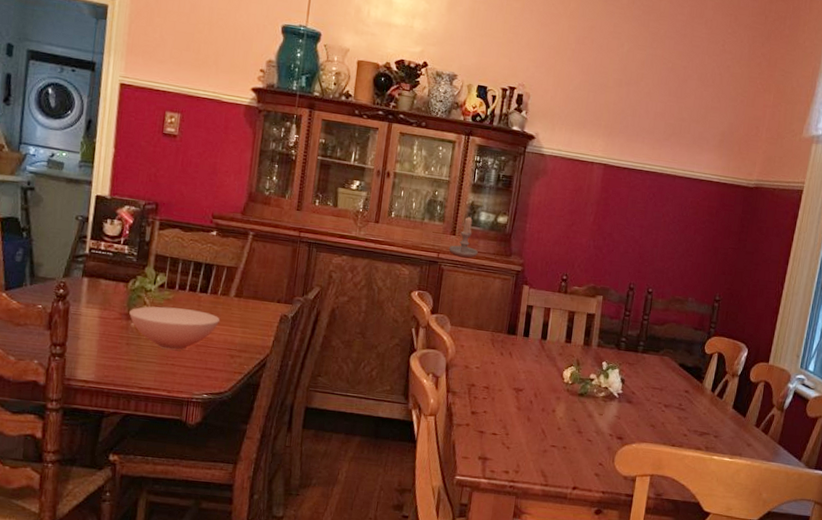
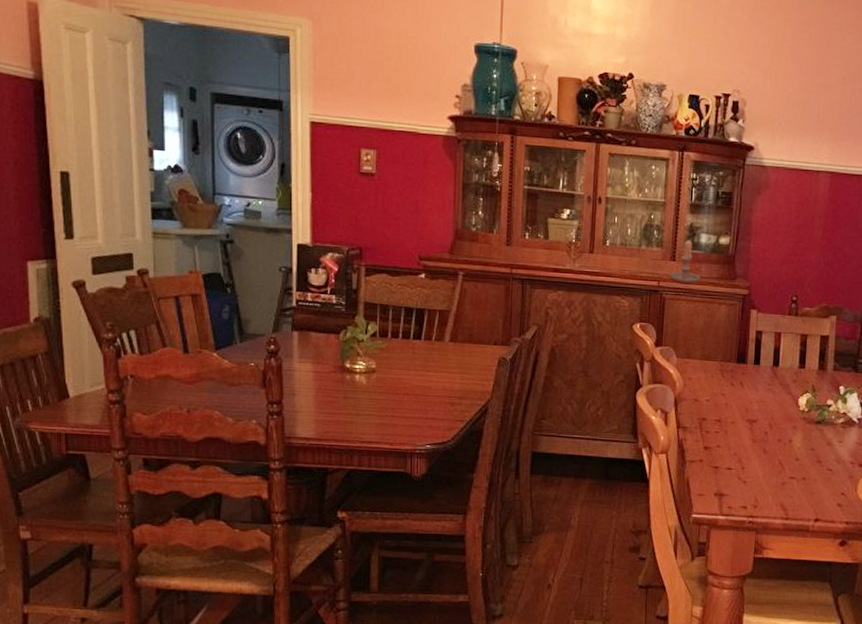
bowl: present [129,306,220,350] -> none [343,356,436,401]

